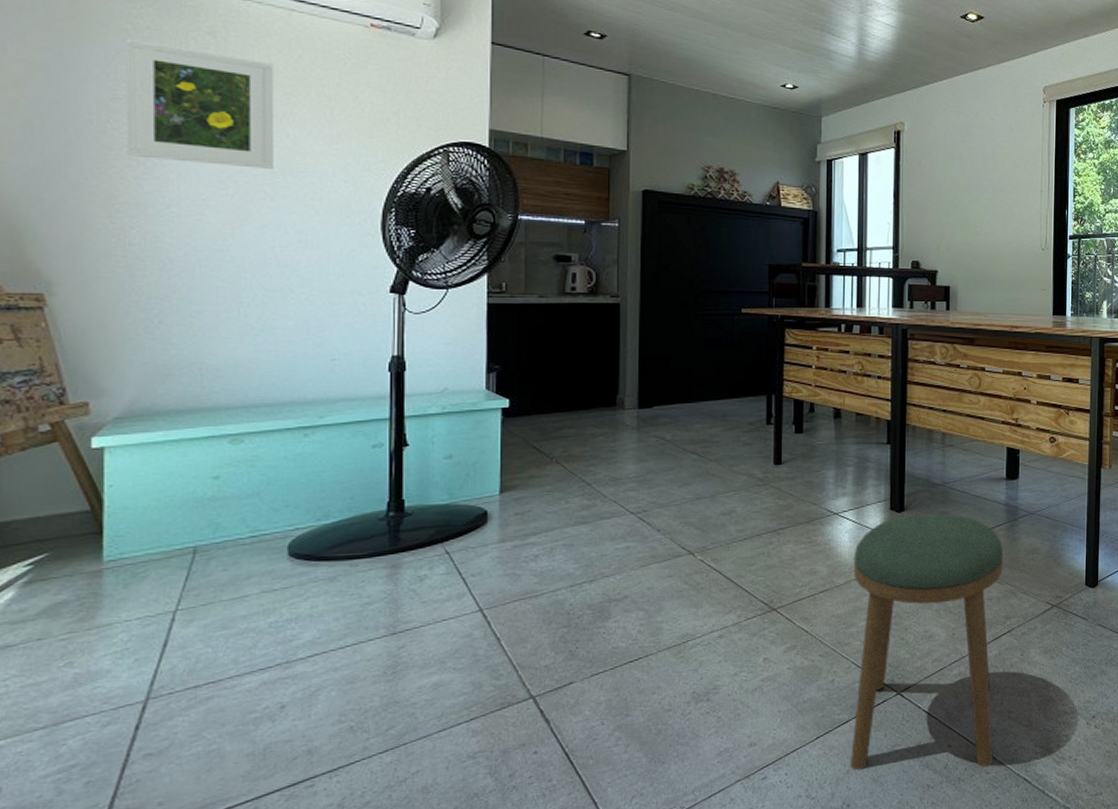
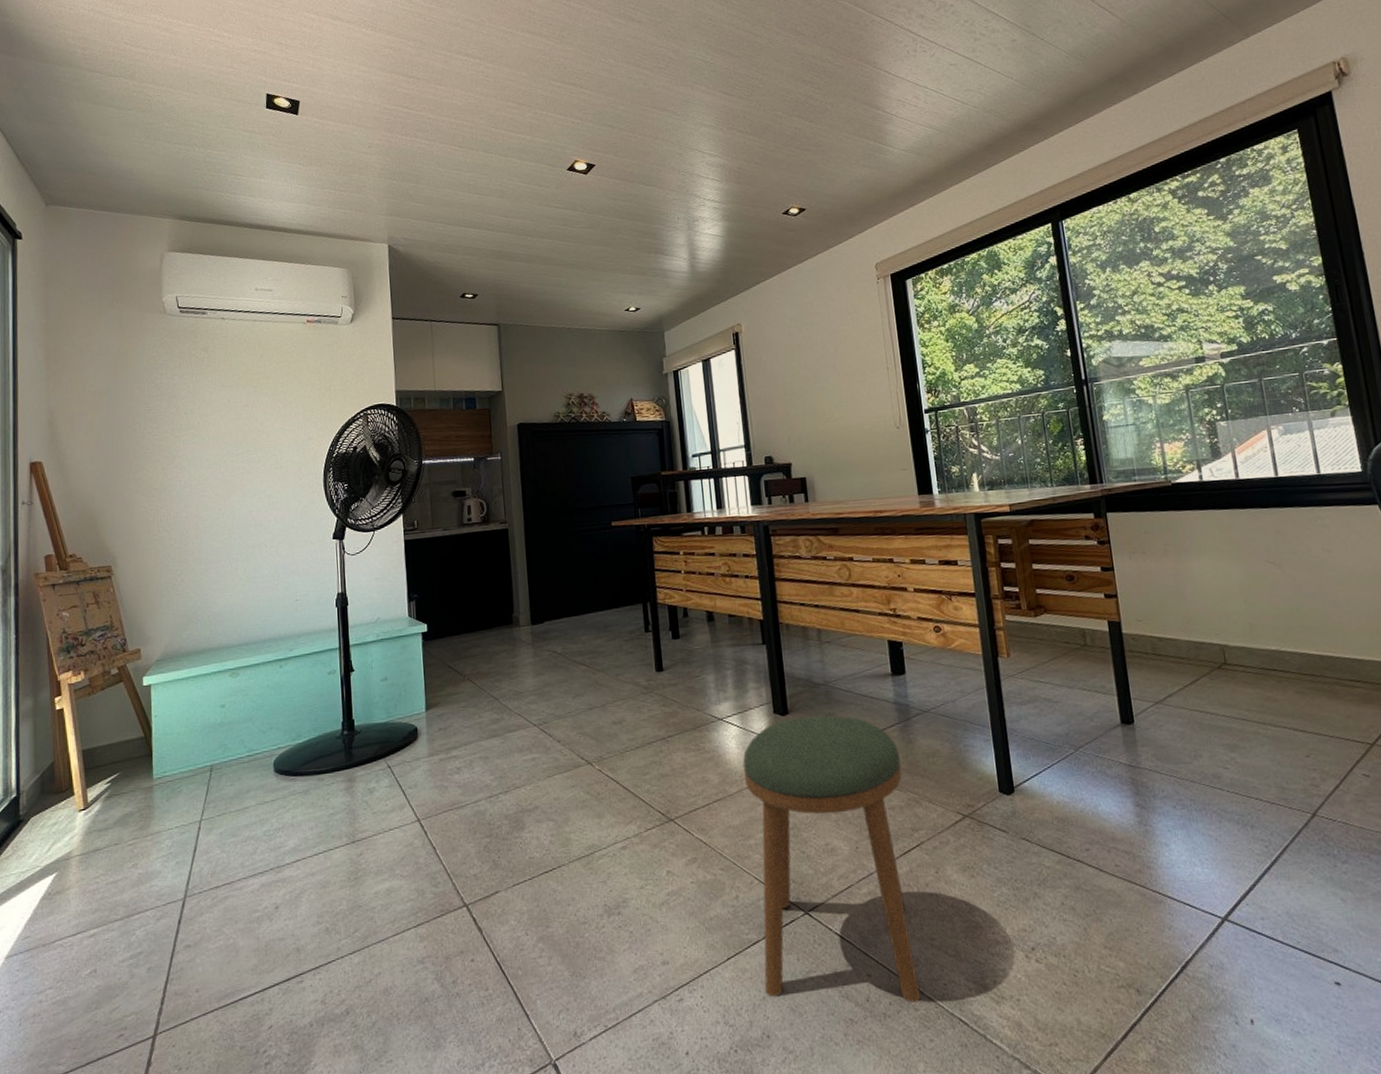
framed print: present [125,38,275,169] -> none [153,363,249,453]

